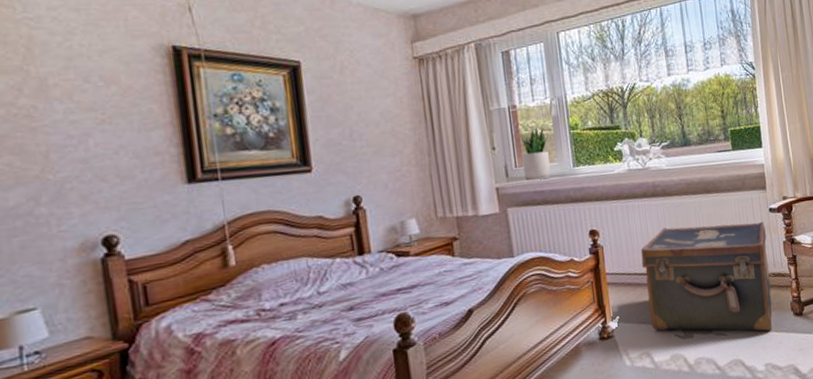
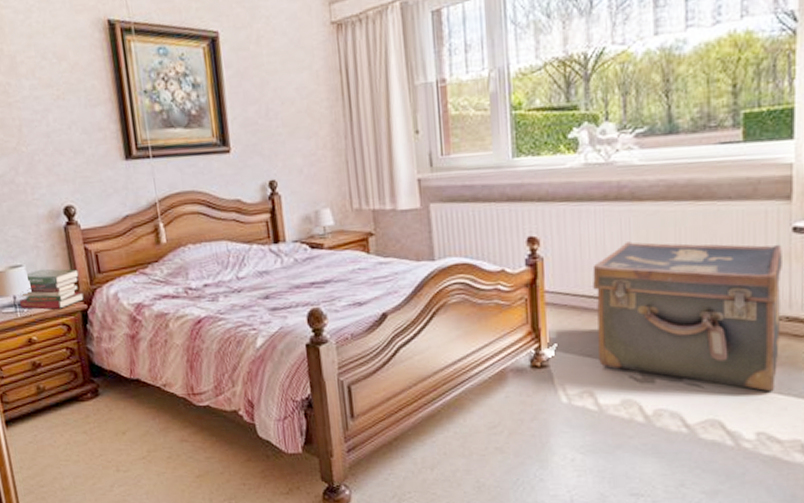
books: none [27,305,124,360] -> present [19,268,84,310]
planter: present [520,126,551,181] -> none [449,105,484,173]

